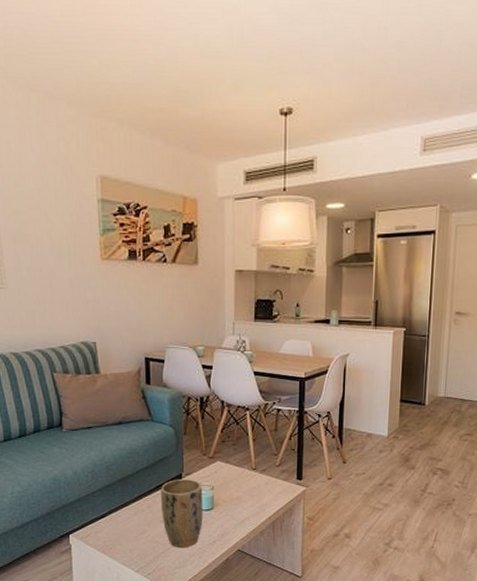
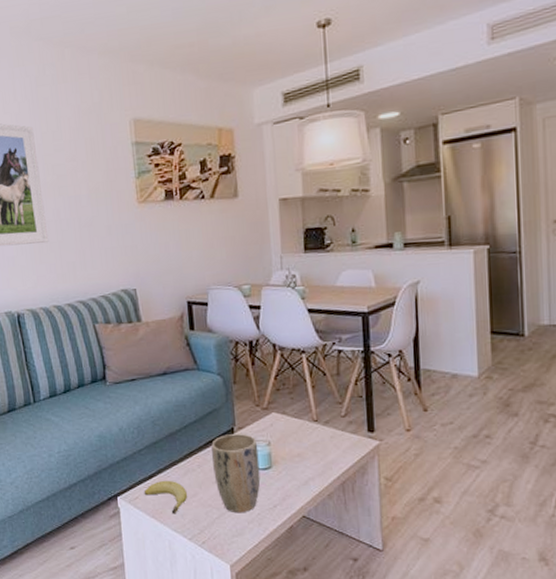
fruit: none [95,519,137,550] -> present [143,480,188,514]

